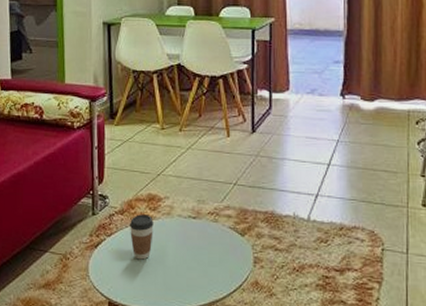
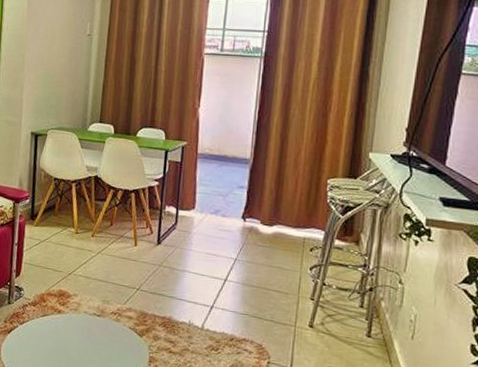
coffee cup: present [129,214,154,260] -> none [39,307,62,348]

